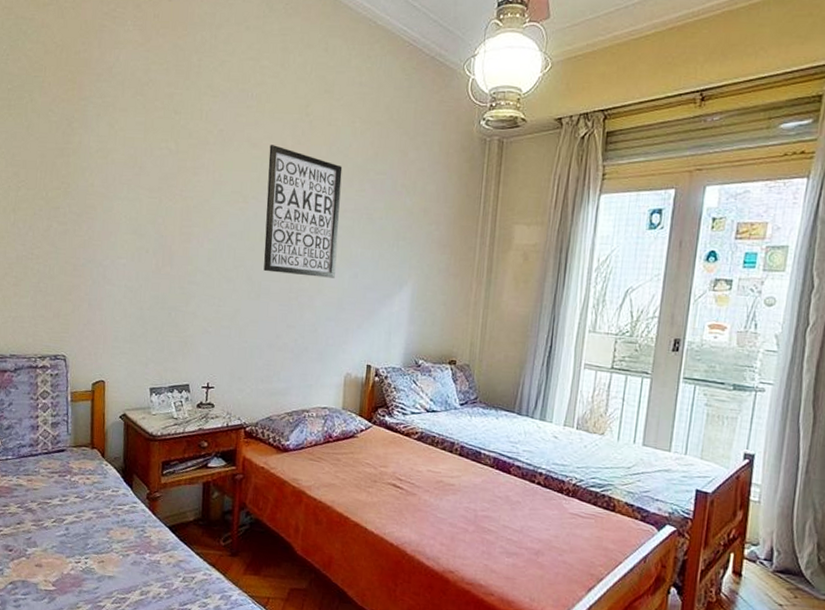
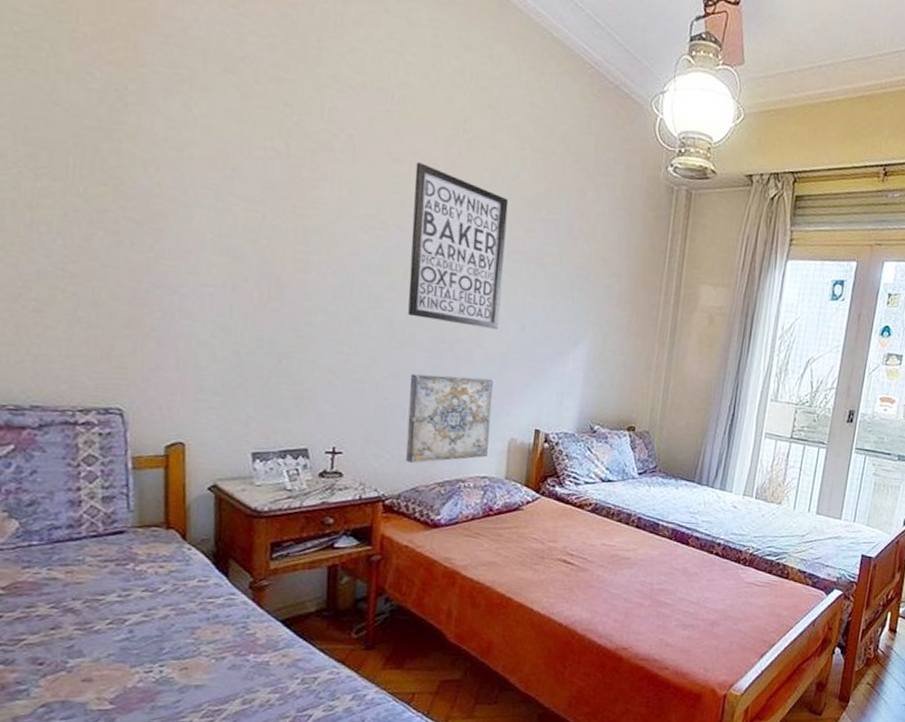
wall art: none [262,319,331,396] -> present [406,374,493,463]

